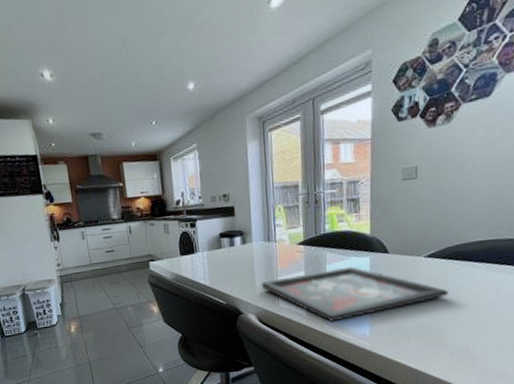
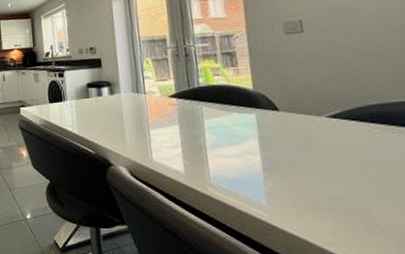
decorative tray: present [261,266,448,322] -> none [131,123,369,183]

